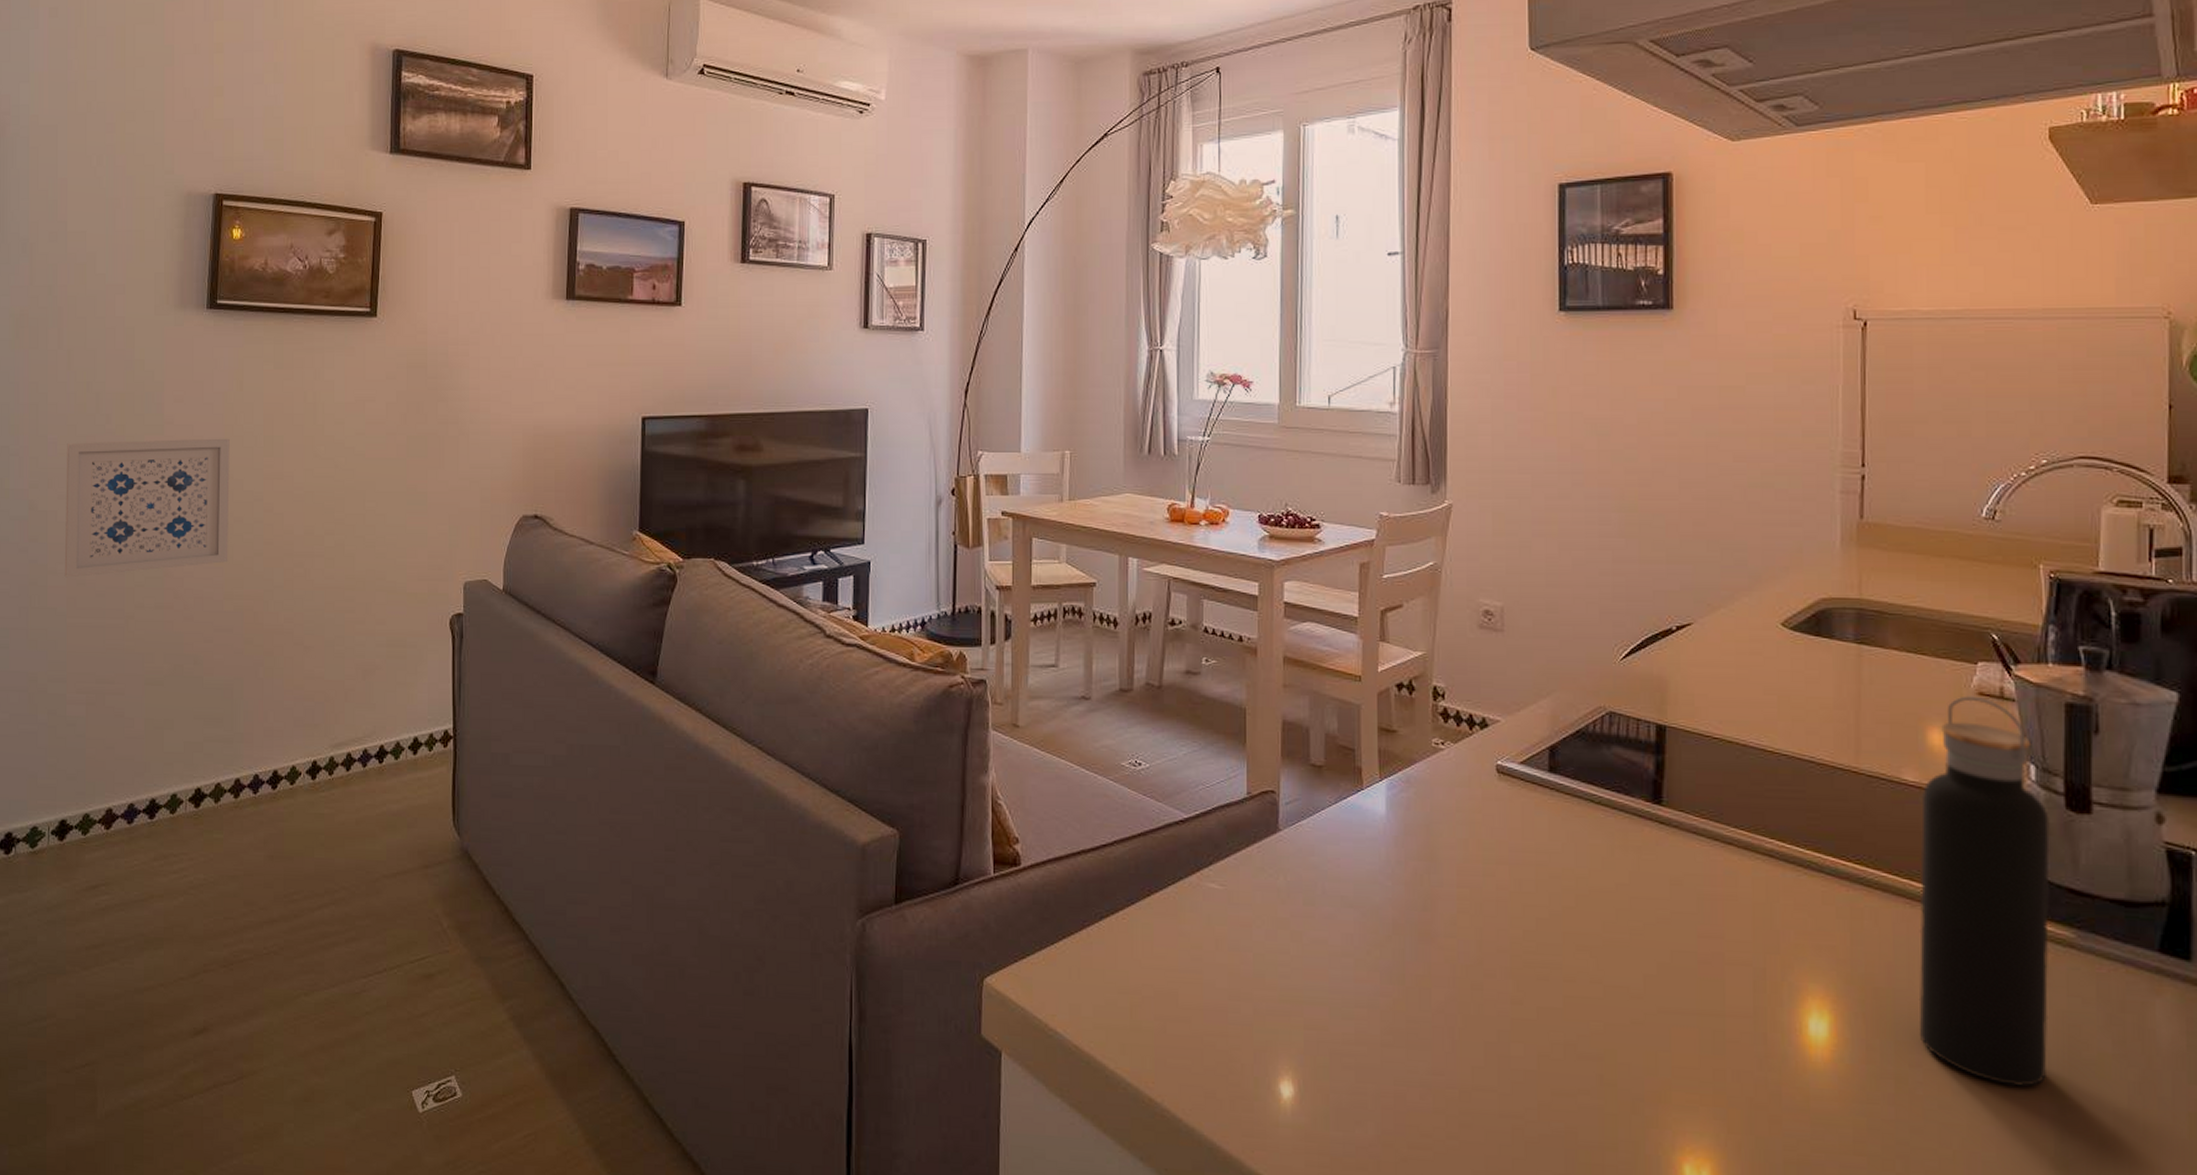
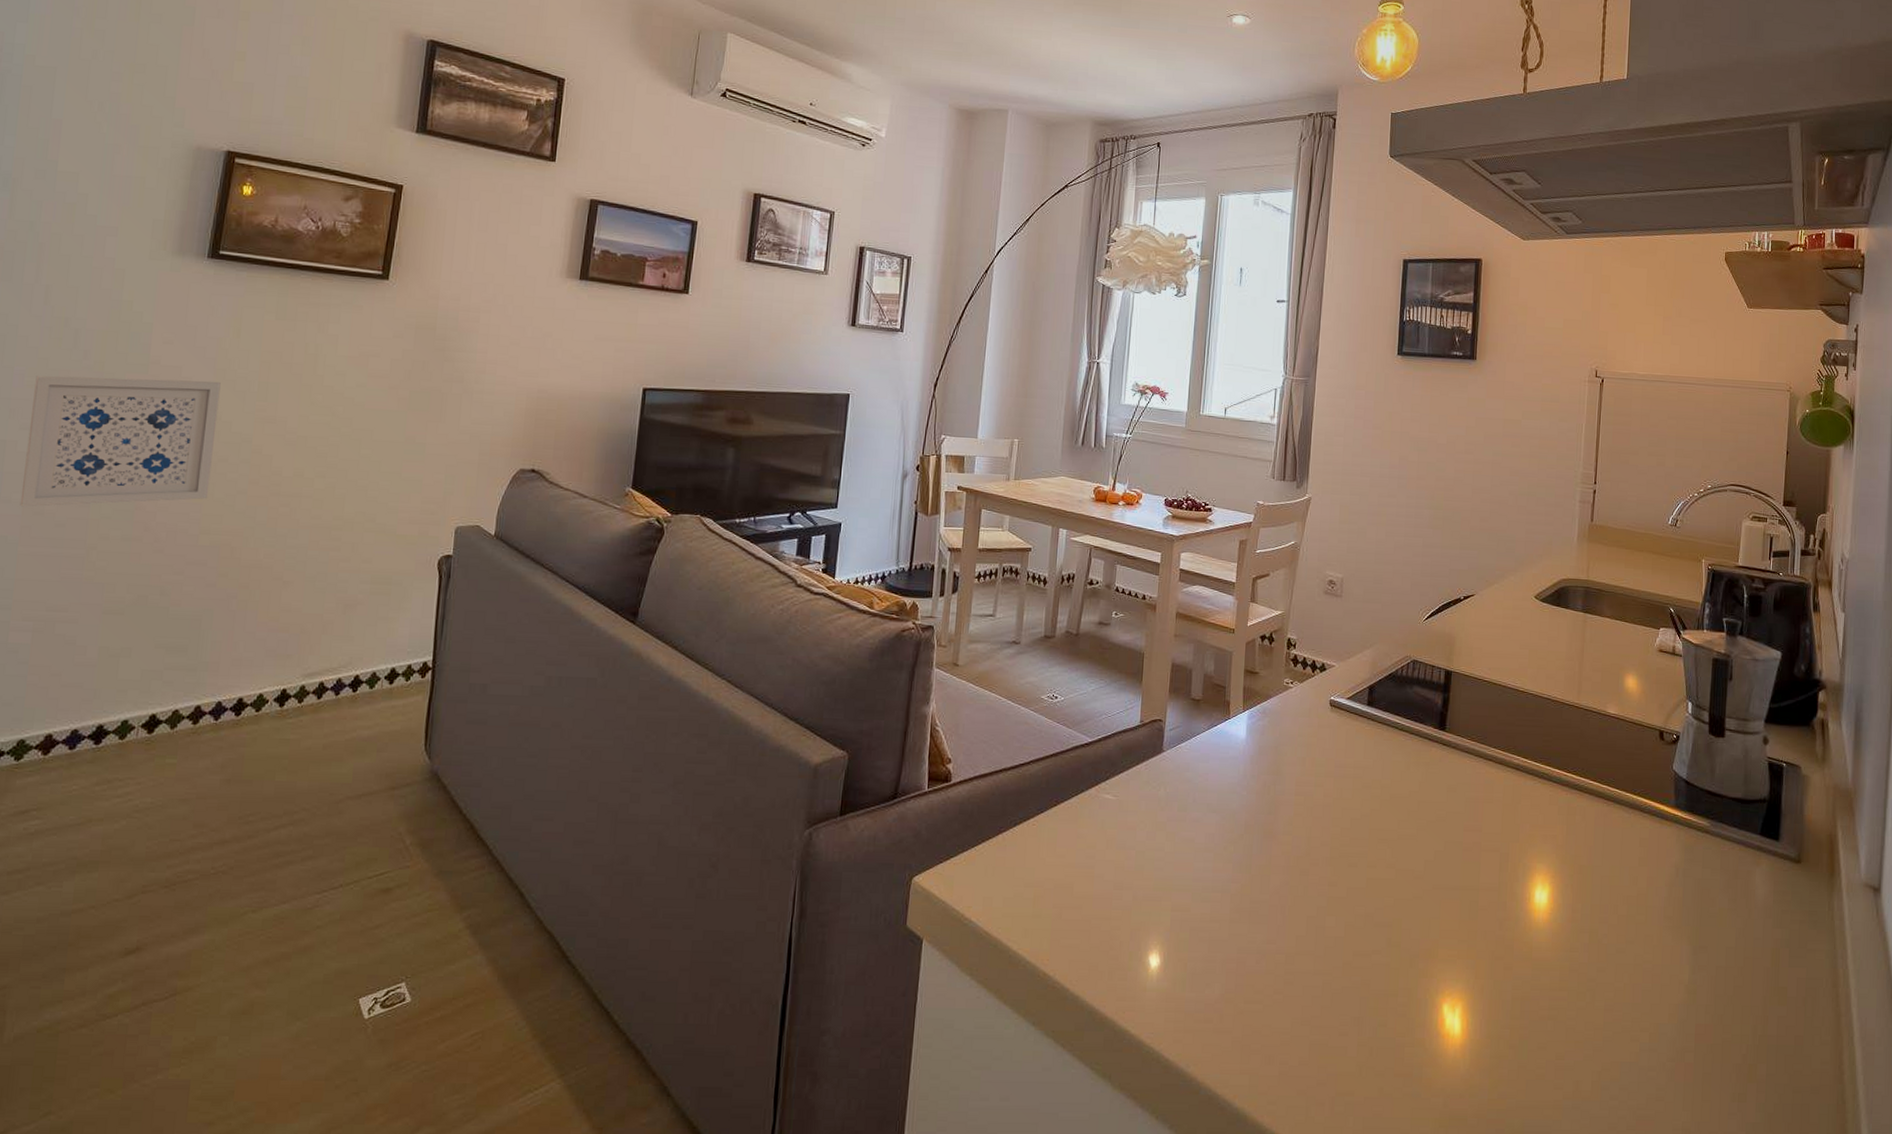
water bottle: present [1918,696,2050,1088] -> none [1607,652,1699,935]

